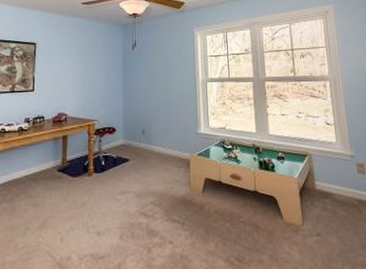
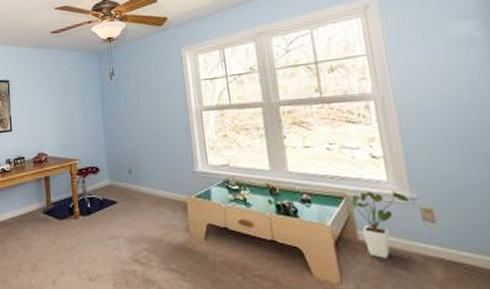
house plant: none [311,150,350,203] -> present [350,191,409,259]

